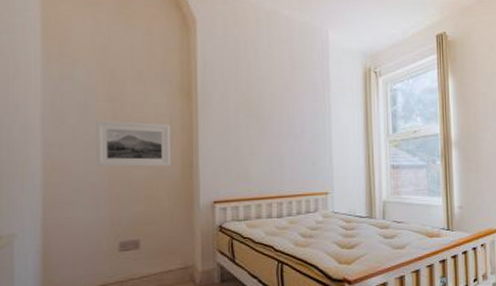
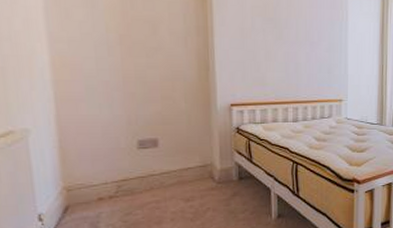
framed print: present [96,119,170,167] -> none [105,15,186,68]

